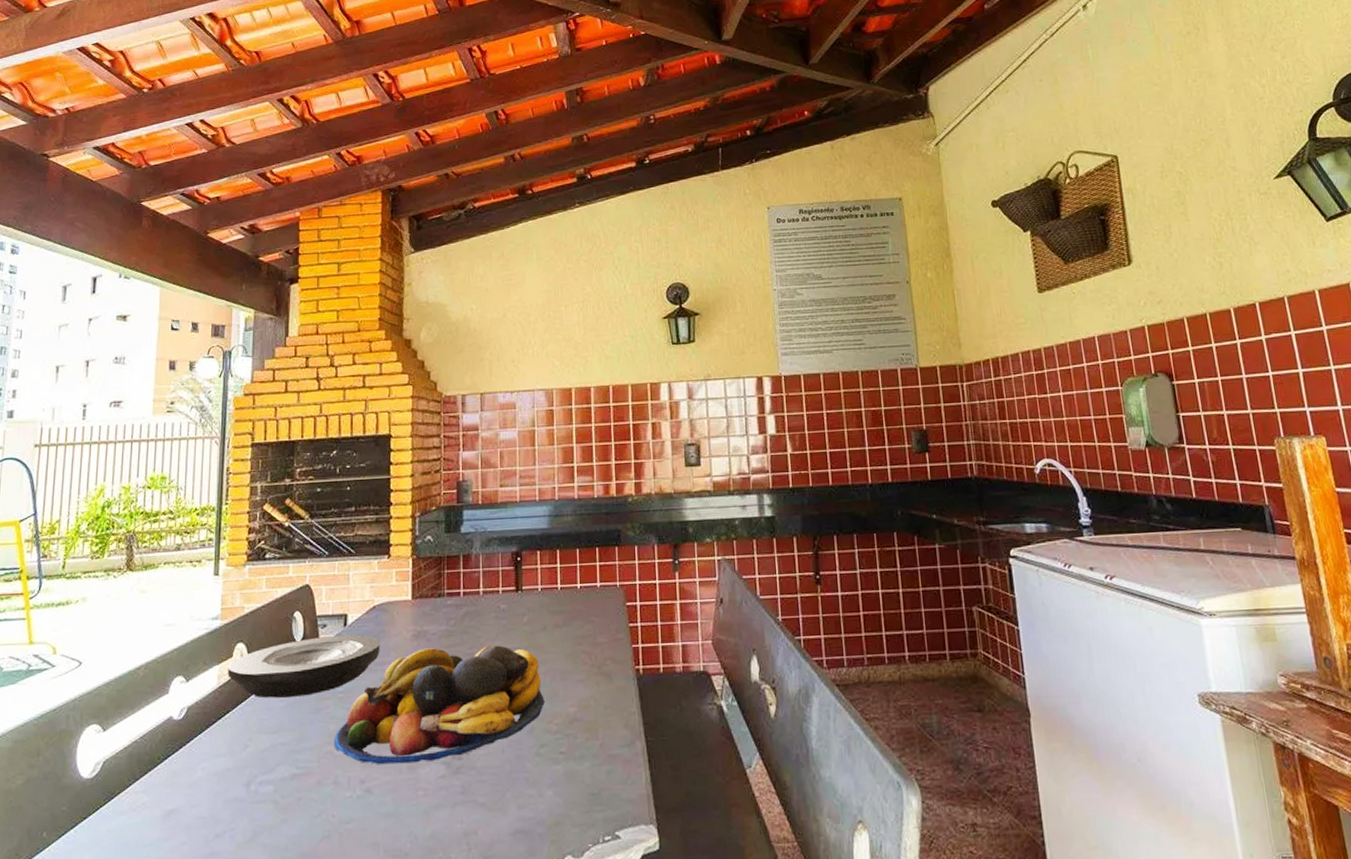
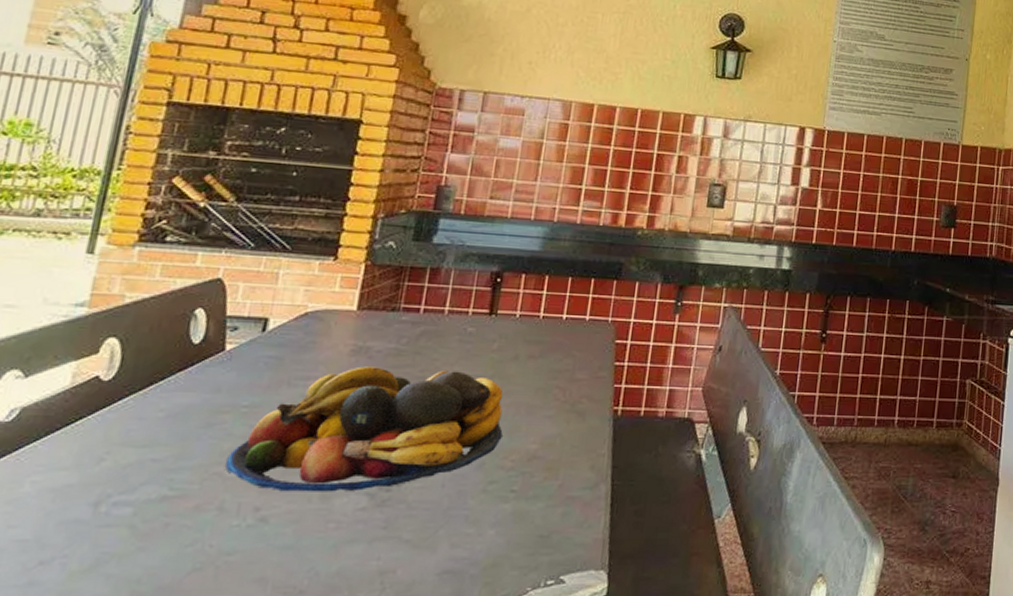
plate: present [228,634,380,698] -> none [87,341,308,407]

